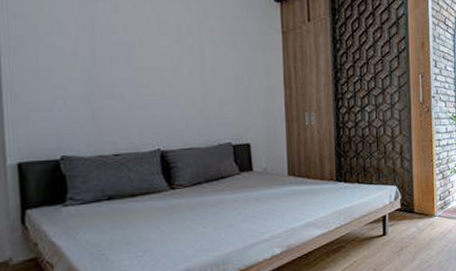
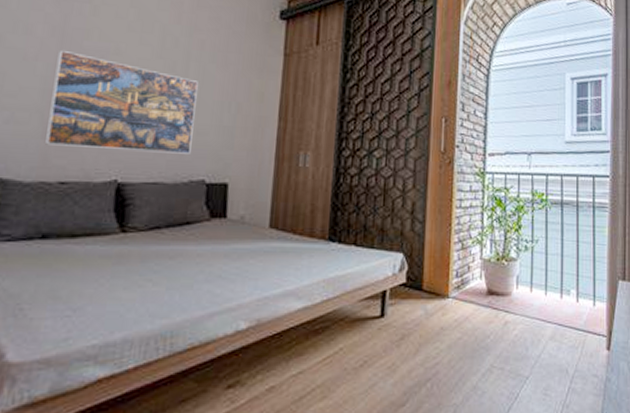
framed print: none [92,45,216,126] -> present [45,49,198,154]

